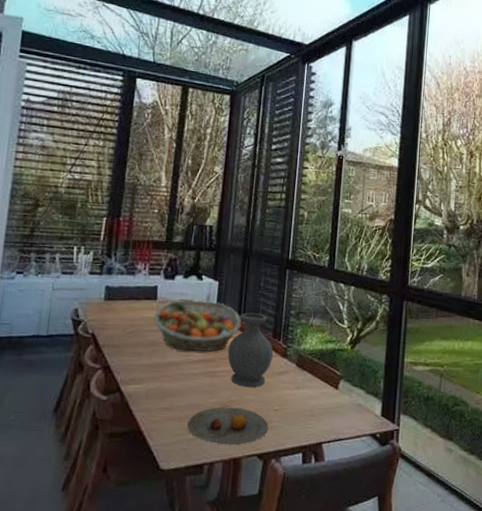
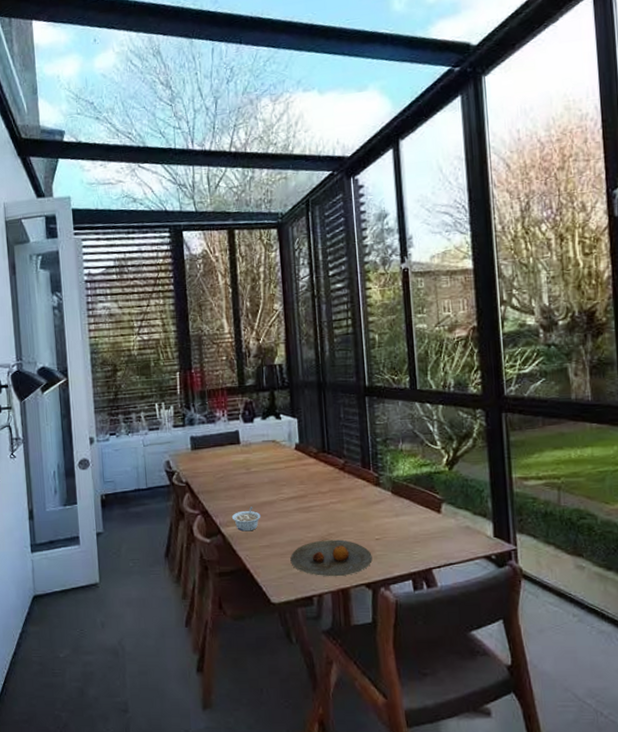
legume: none [134,366,165,392] -> present [231,506,261,532]
fruit basket: present [153,299,242,353] -> none [240,438,328,490]
vase: present [227,312,274,387] -> none [317,445,366,519]

